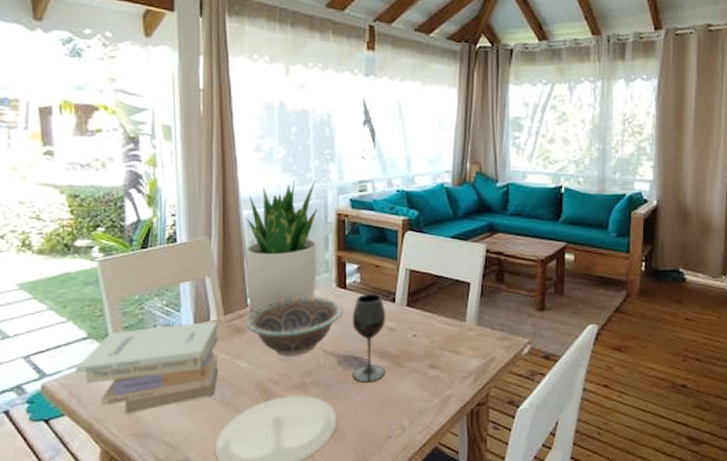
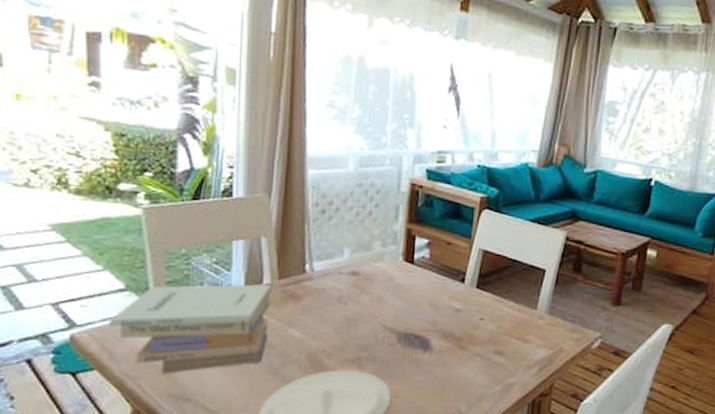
planter: present [245,181,318,313] -> none [306,143,392,280]
decorative bowl: present [246,296,343,358] -> none [302,267,408,330]
wineglass: present [352,293,386,383] -> none [412,270,454,363]

